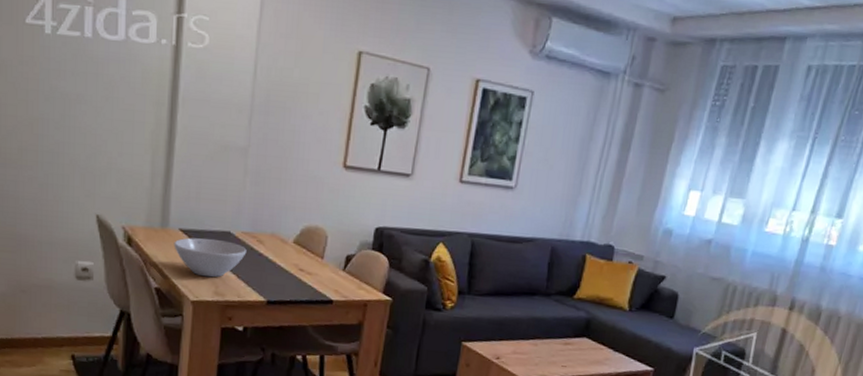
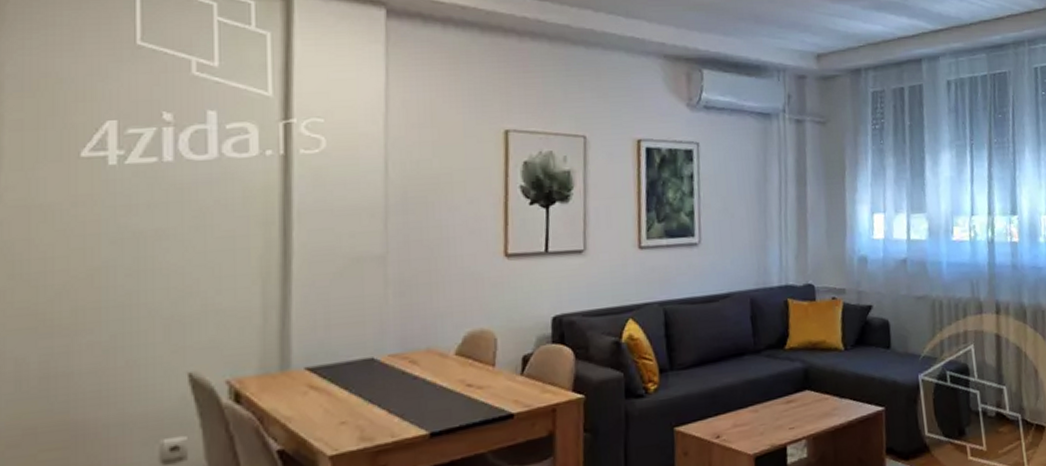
bowl: present [174,237,247,278] -> none [299,370,397,422]

